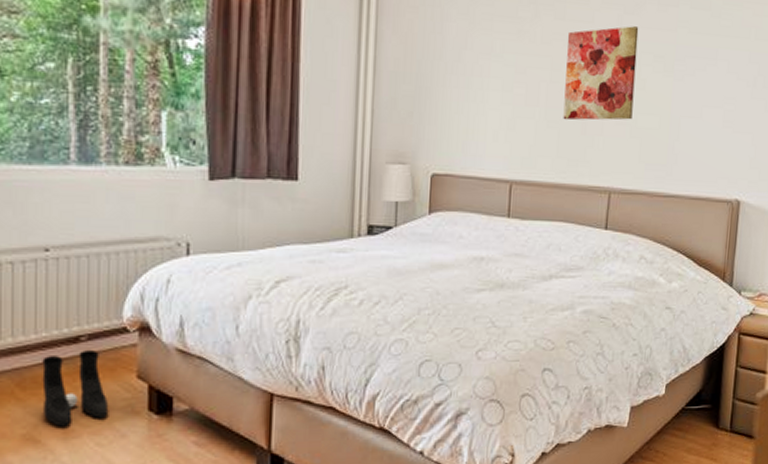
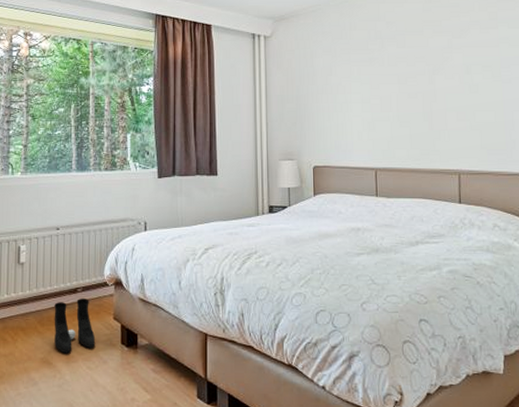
wall art: present [563,26,639,120] -> none [408,46,470,120]

